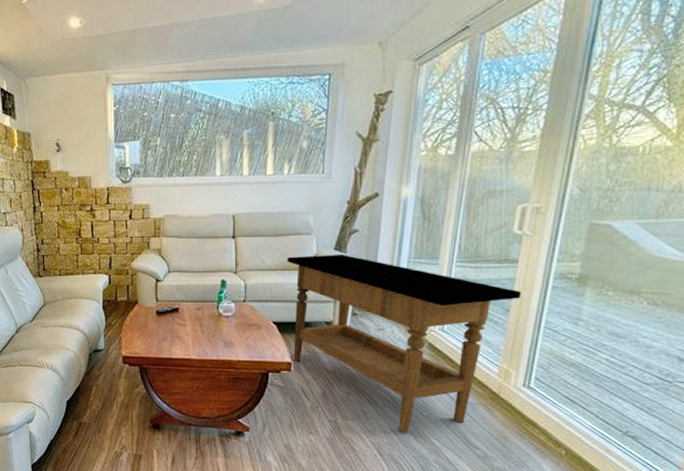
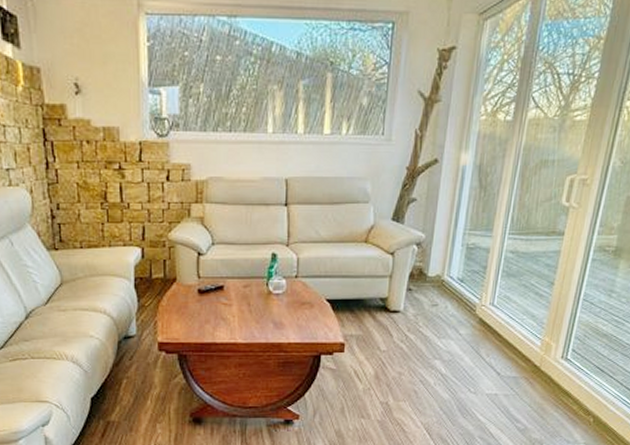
side table: present [287,253,522,433] -> none [343,224,566,411]

